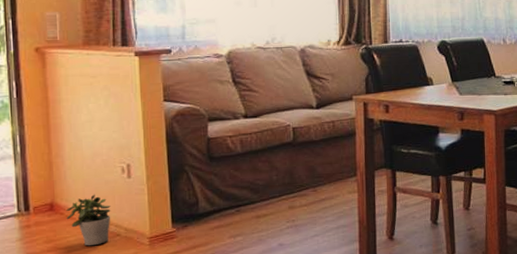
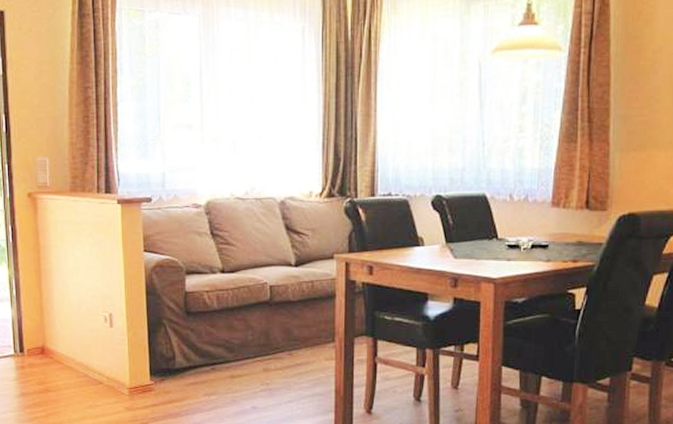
potted plant: present [65,194,111,246] -> none [55,341,95,392]

